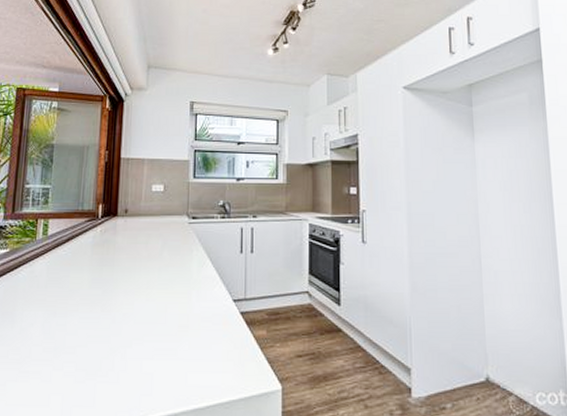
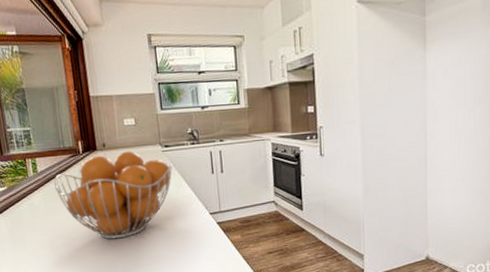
fruit basket: none [63,219,197,323] -> present [54,151,172,240]

